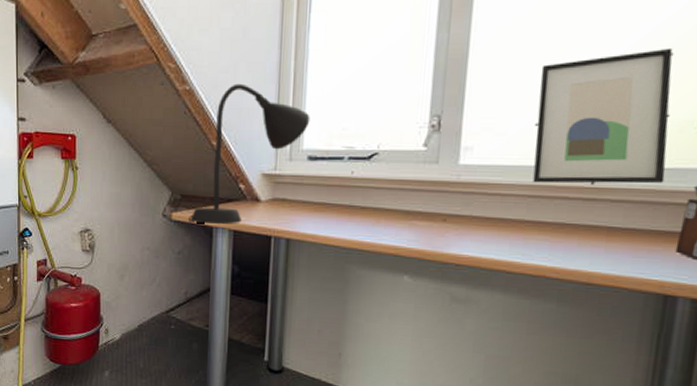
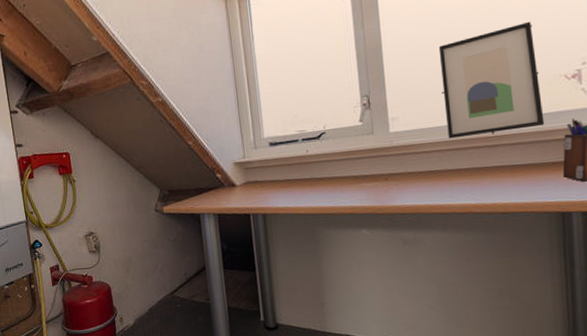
desk lamp: present [188,83,310,224] -> none [177,90,266,213]

